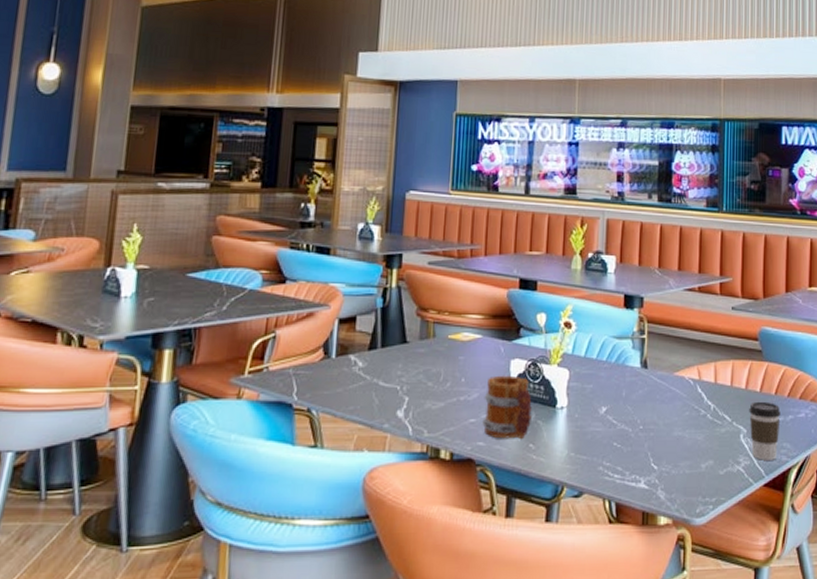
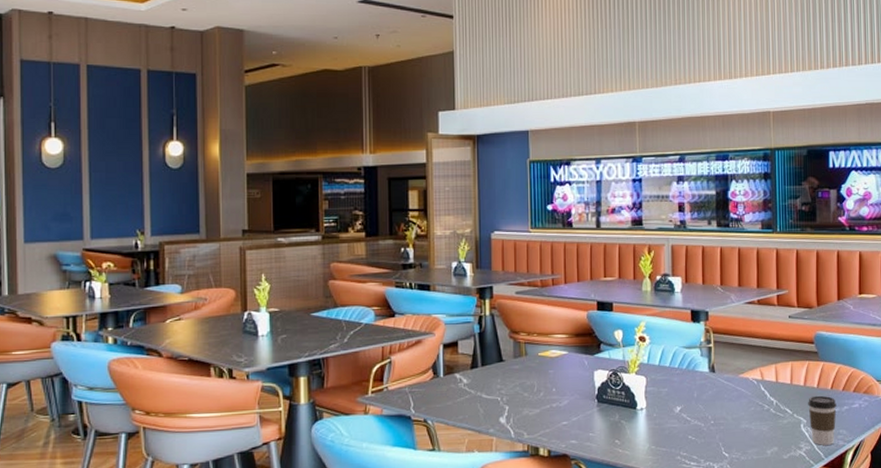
mug: present [482,375,532,439] -> none [573,384,616,437]

